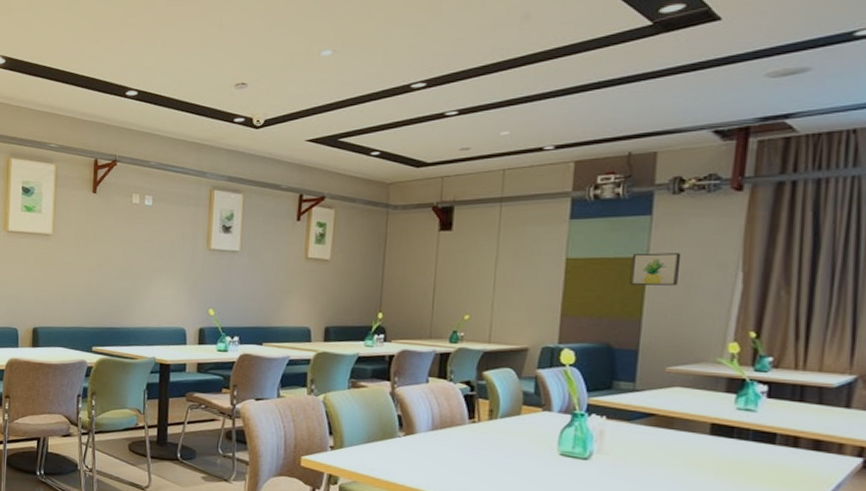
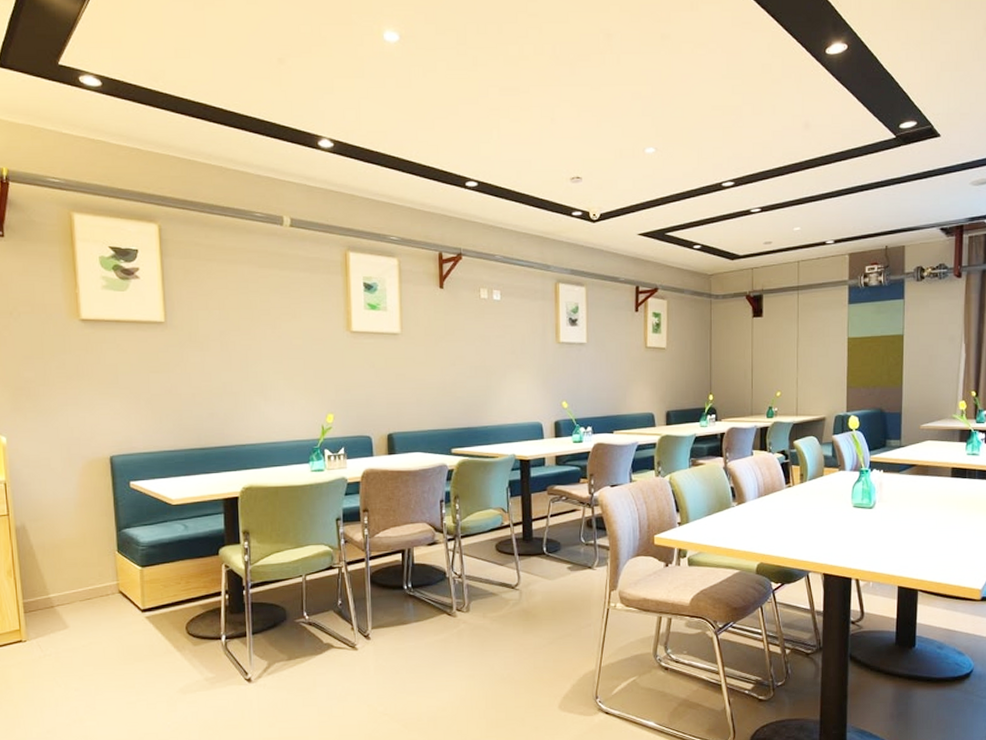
wall art: present [630,253,682,286] -> none [893,330,925,358]

